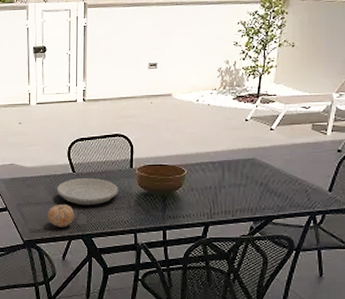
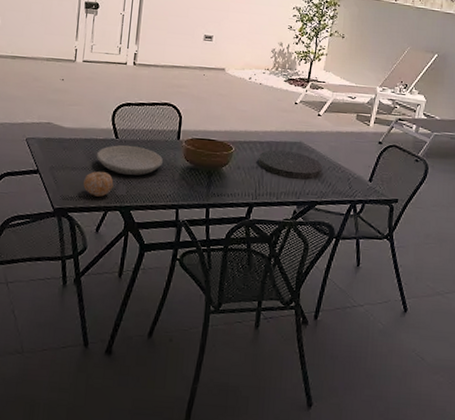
plate: none [212,169,279,195] -> present [258,150,323,180]

